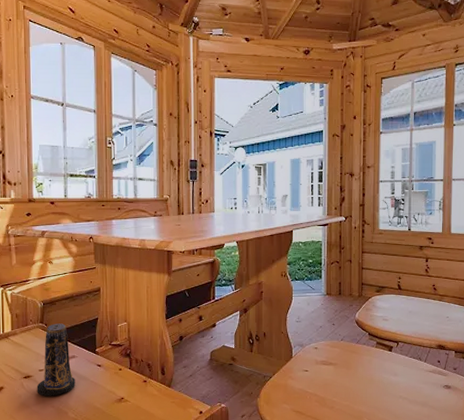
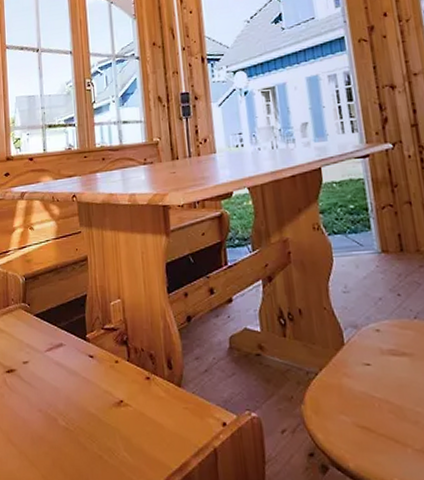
candle: present [36,323,75,397] -> none [21,302,65,397]

